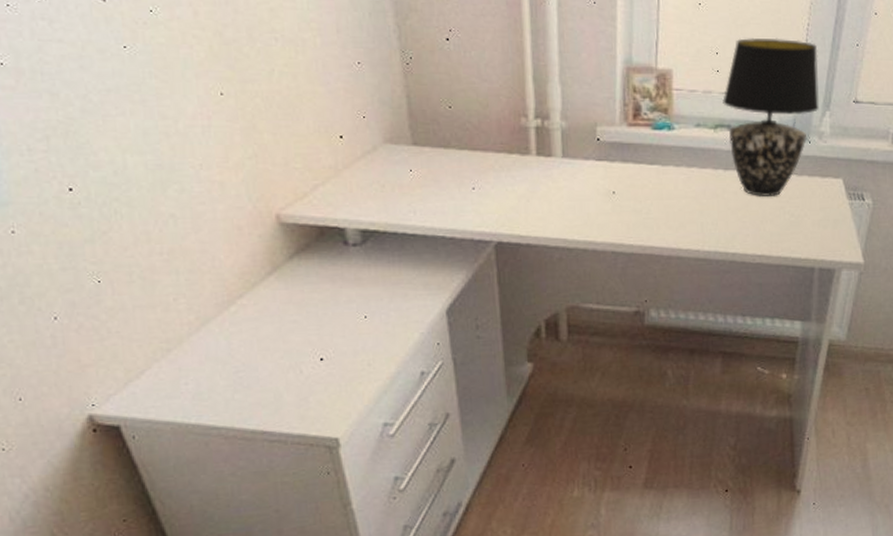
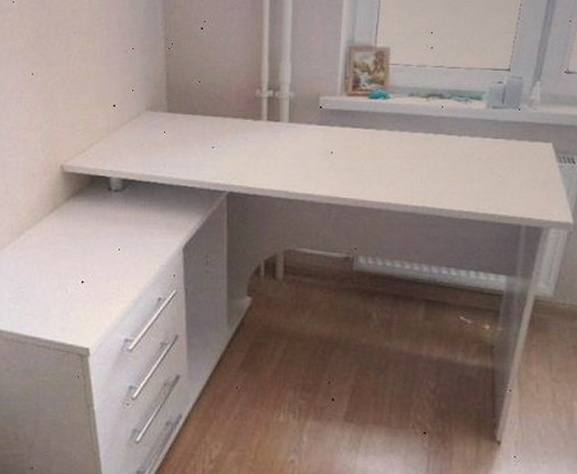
table lamp: present [723,38,819,196] -> none [435,17,530,158]

